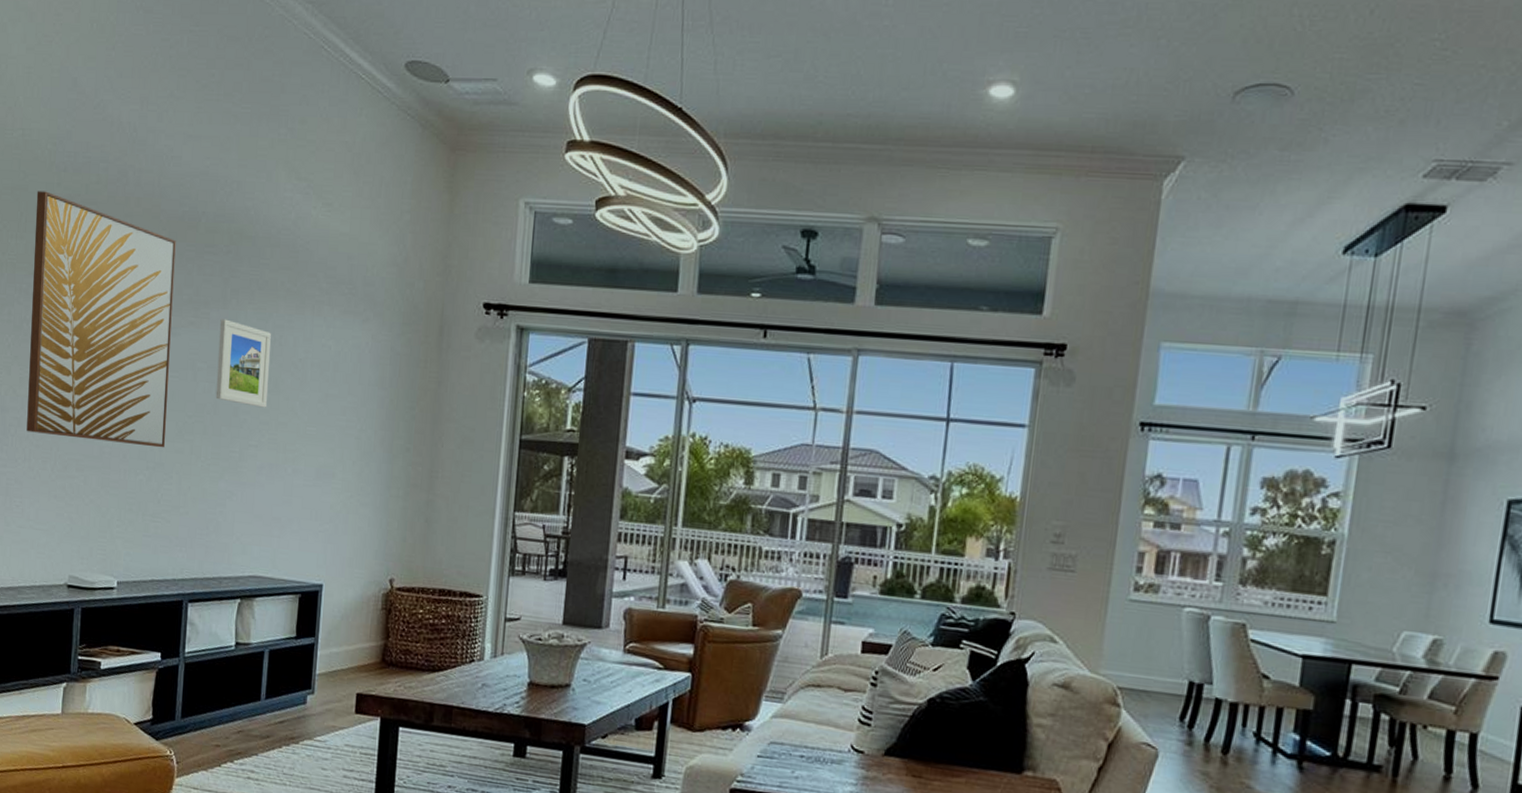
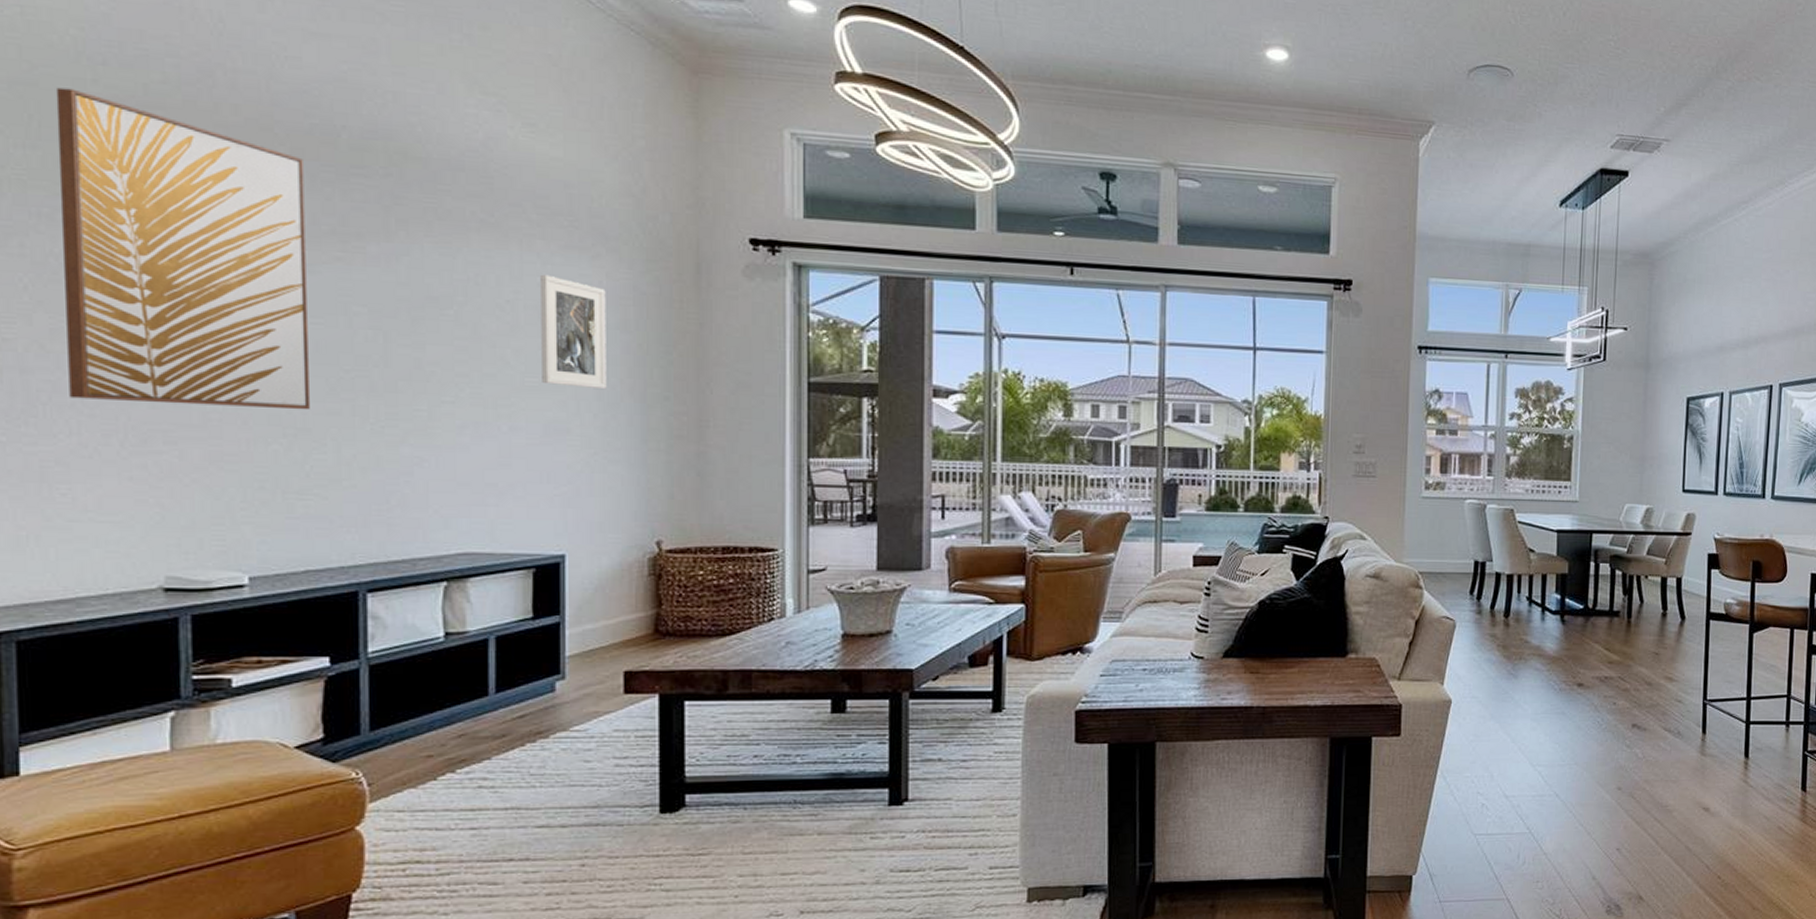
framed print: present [215,319,271,408] -> none [383,254,465,358]
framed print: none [318,336,370,440] -> present [541,274,607,390]

